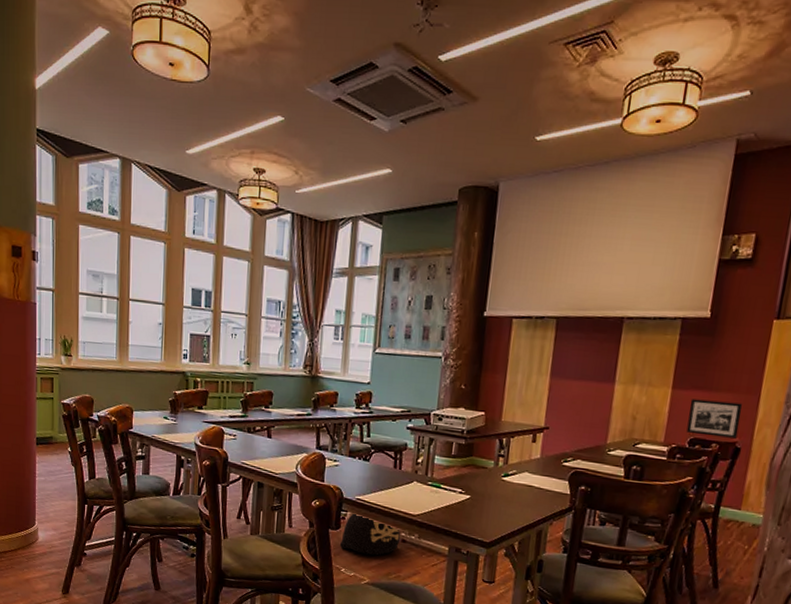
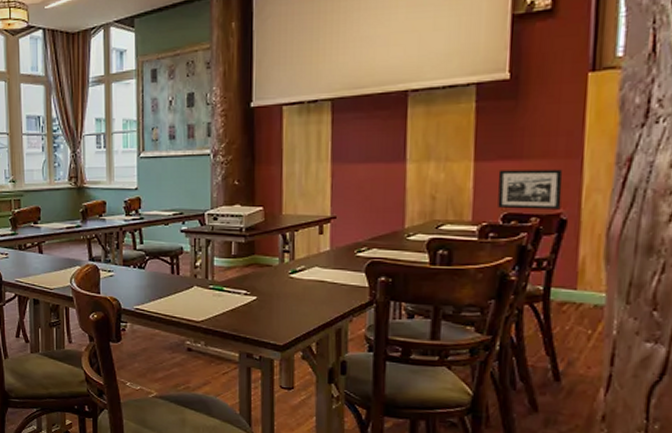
bag: present [339,514,401,556] -> none [122,325,186,367]

